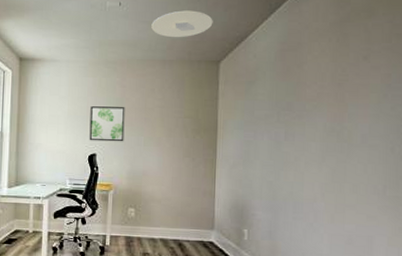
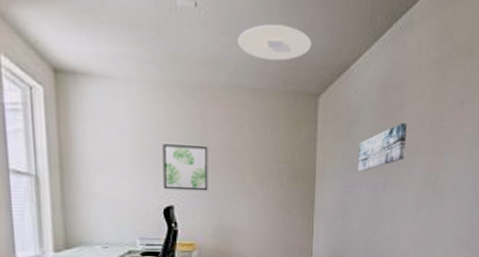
wall art: none [258,79,307,123] -> present [358,123,407,171]

